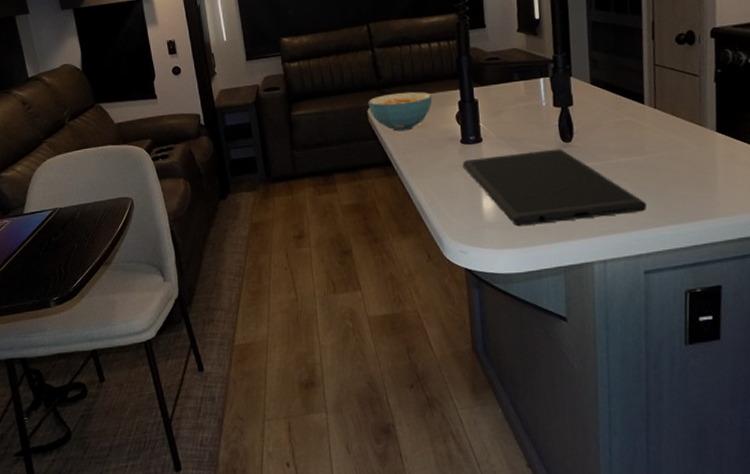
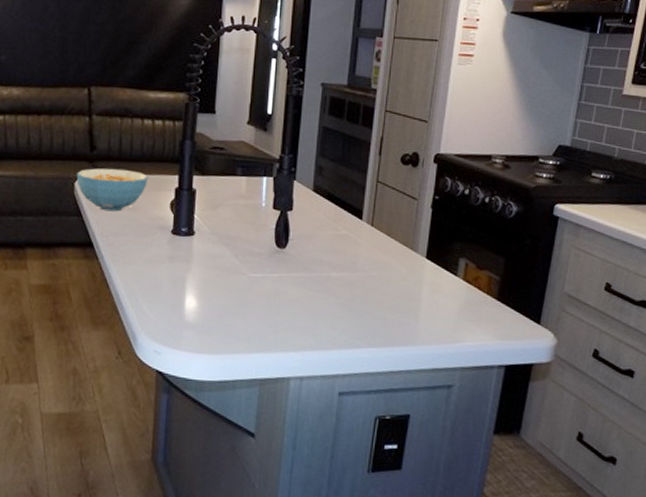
cutting board: present [463,148,647,227] -> none [171,252,350,332]

